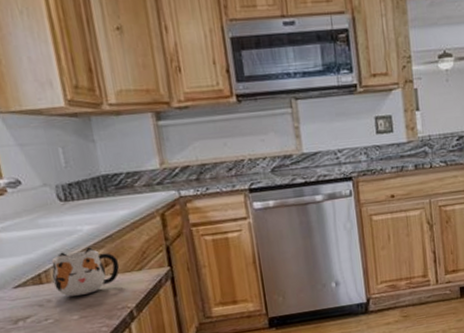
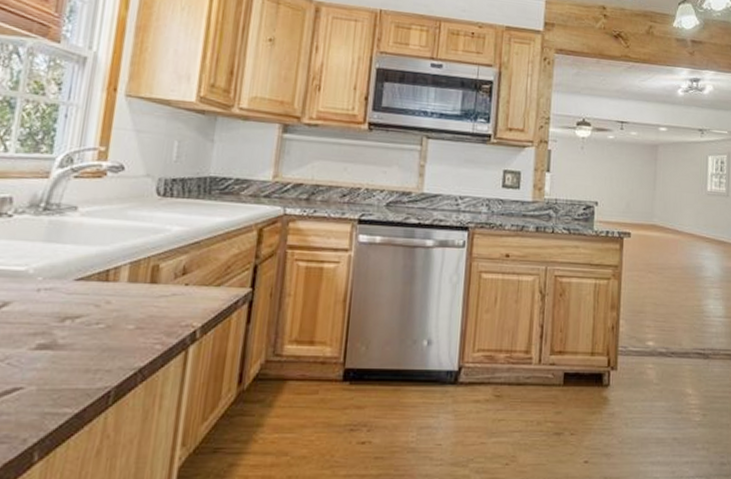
mug: present [51,247,120,297] -> none [119,250,199,302]

